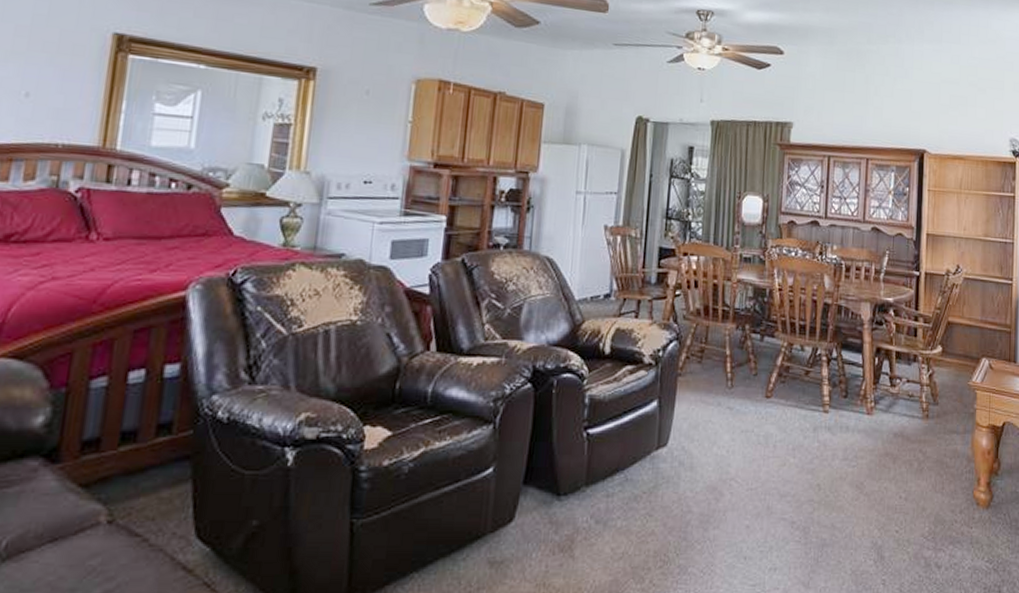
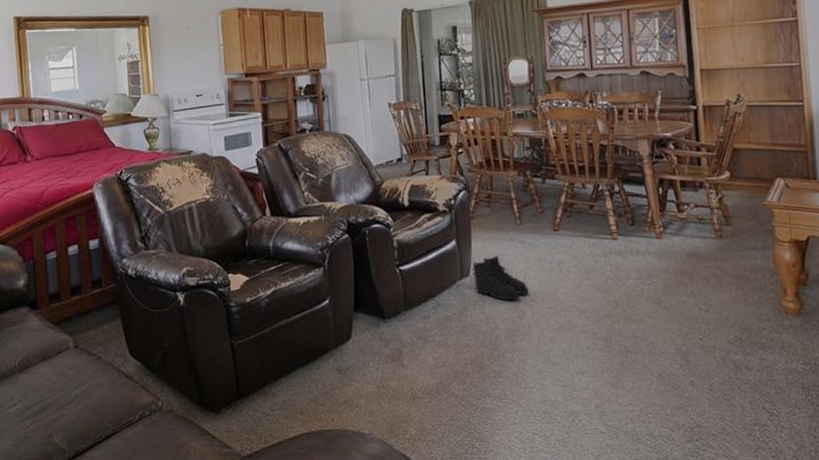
boots: none [671,421,730,478] -> present [472,255,529,301]

